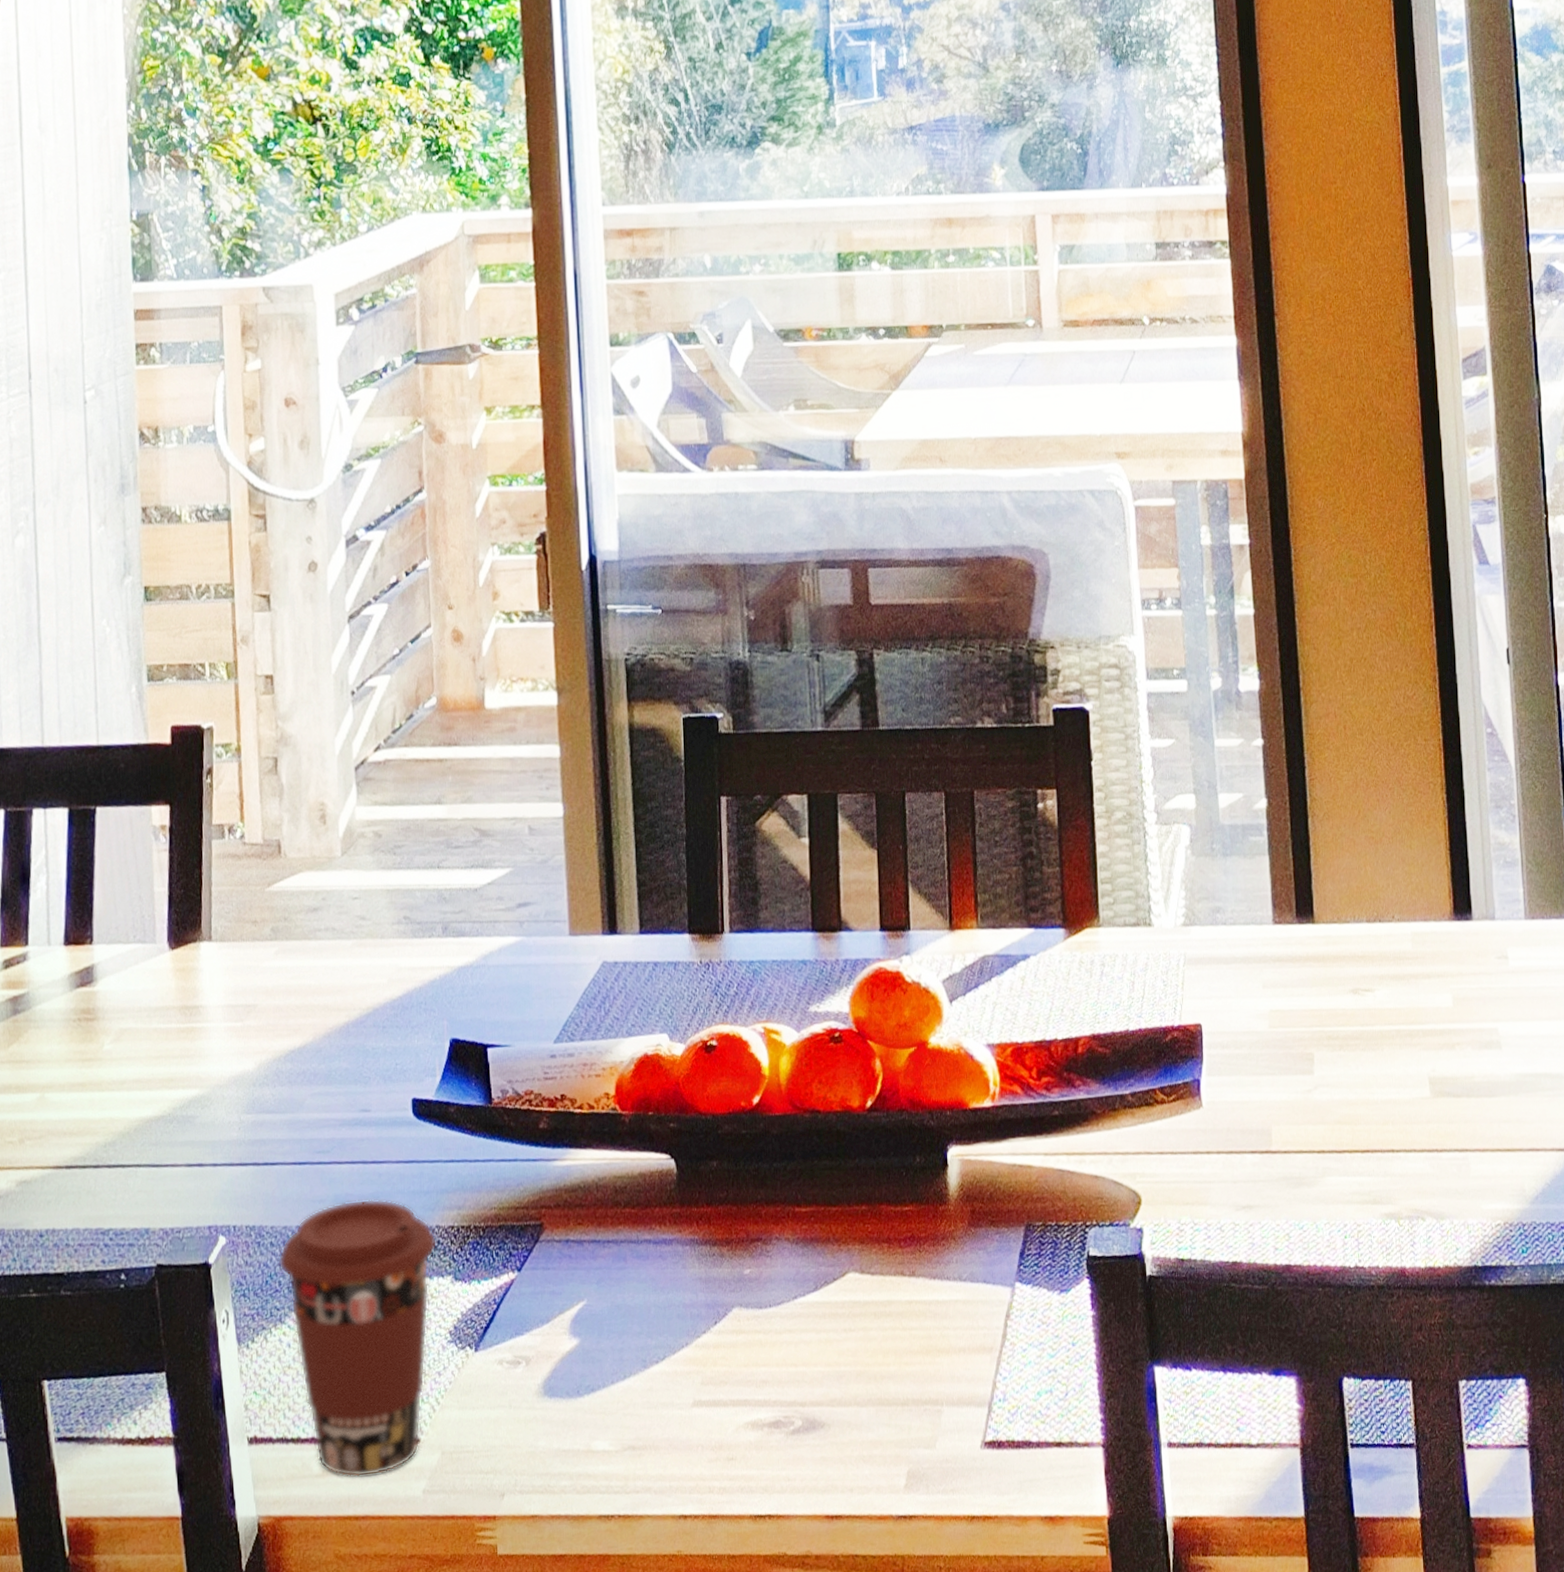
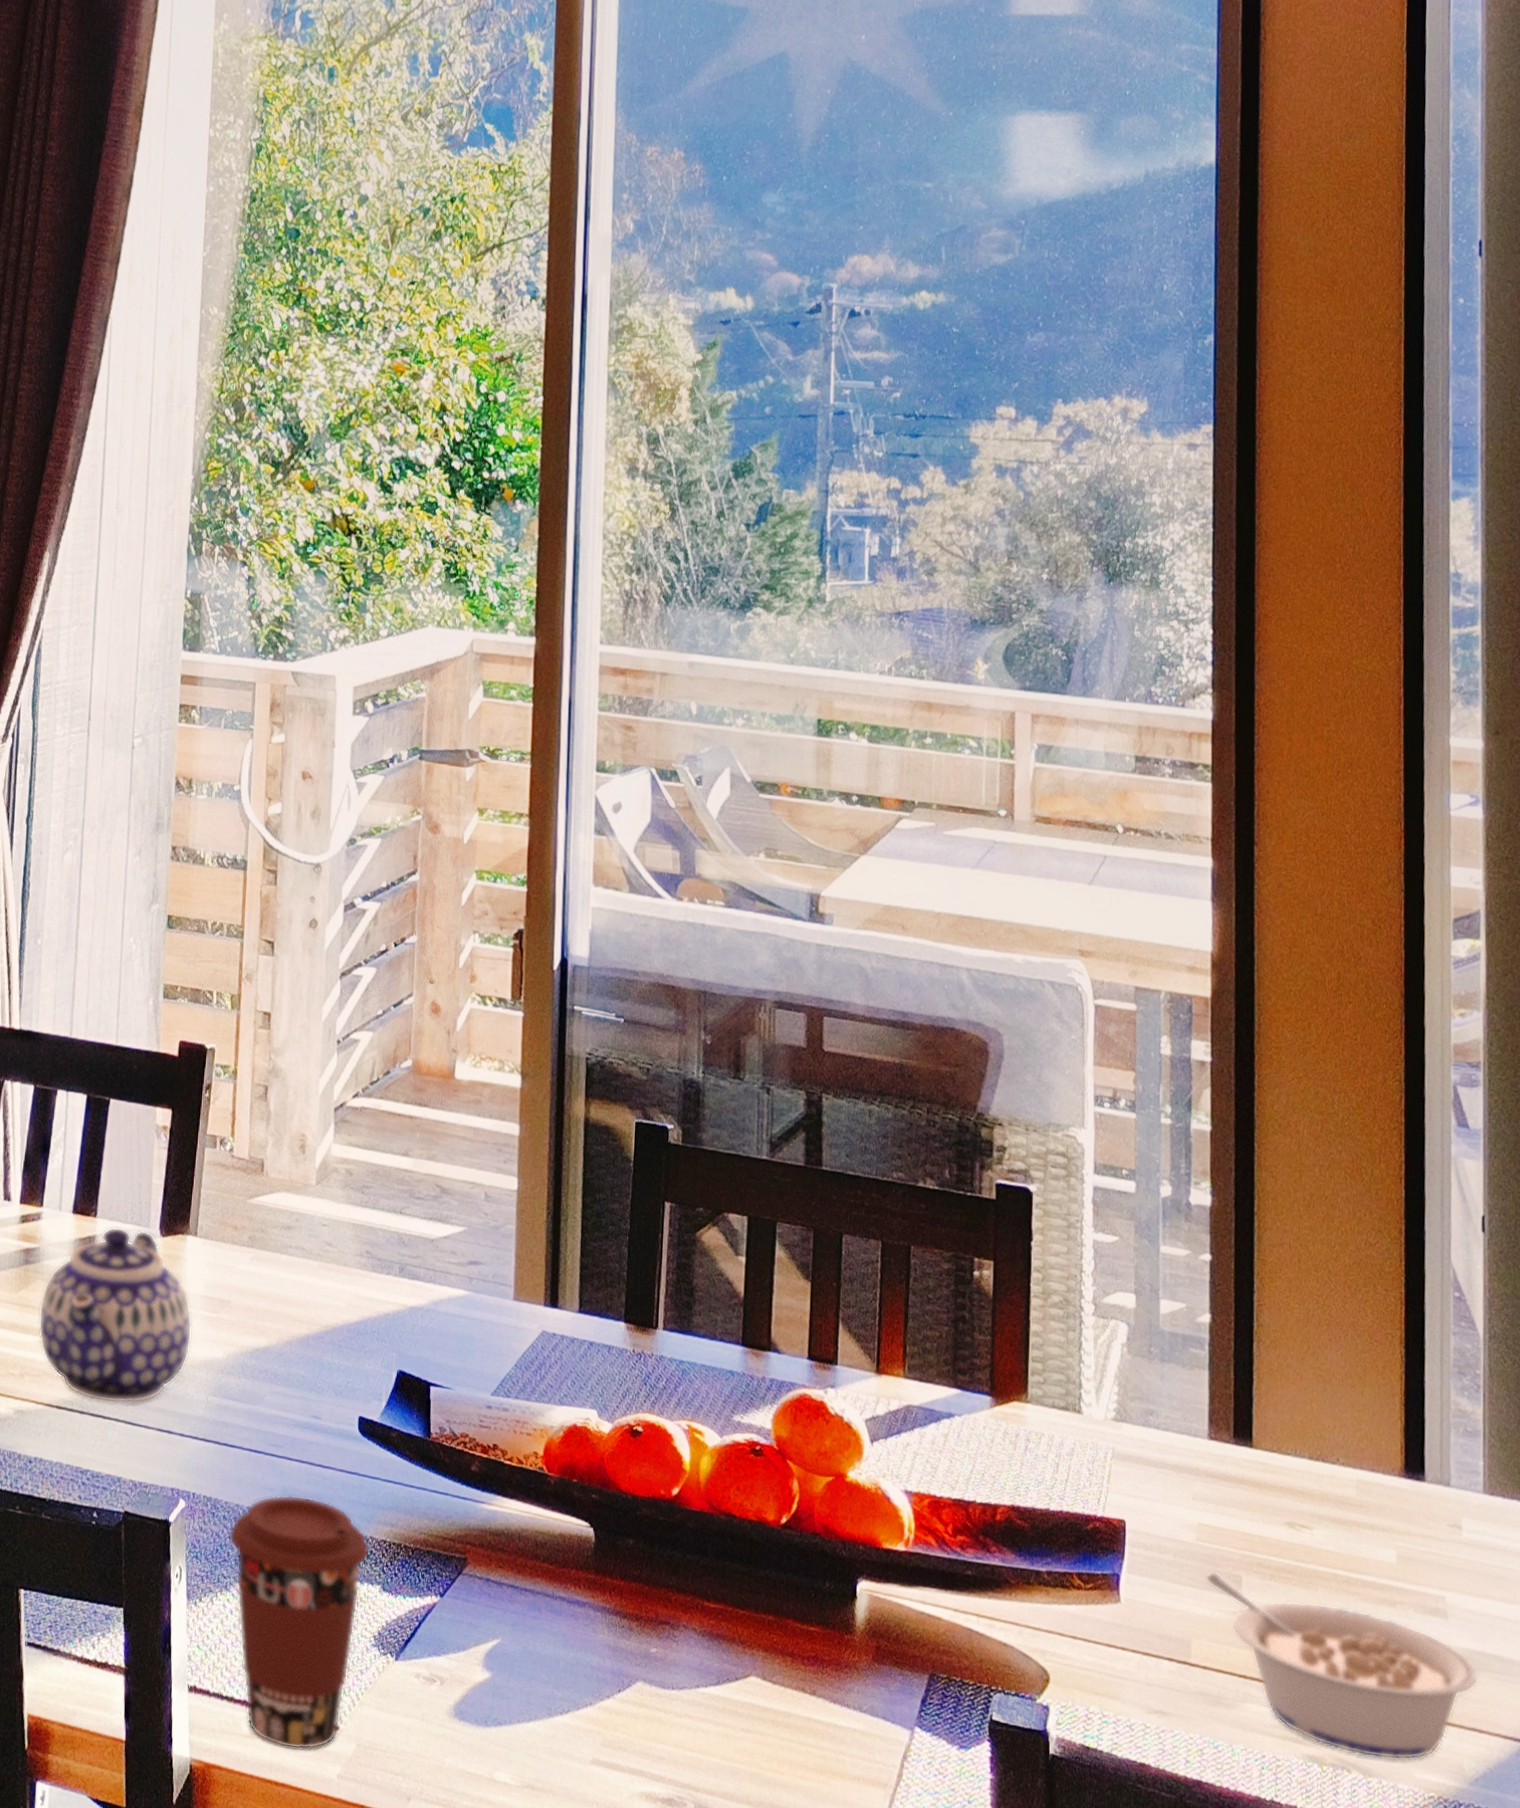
teapot: none [35,947,216,1150] -> present [38,1227,192,1404]
legume: none [1280,1054,1532,1202] -> present [1205,1571,1478,1761]

